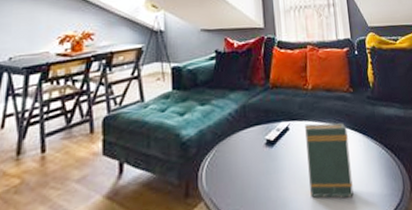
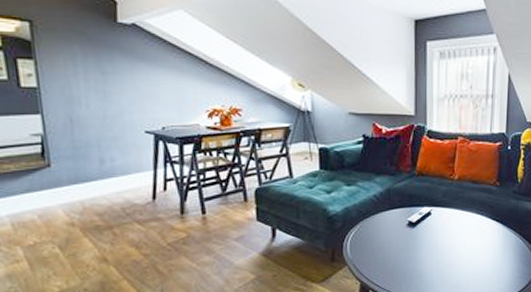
book: present [305,122,354,198] -> none [445,210,489,276]

